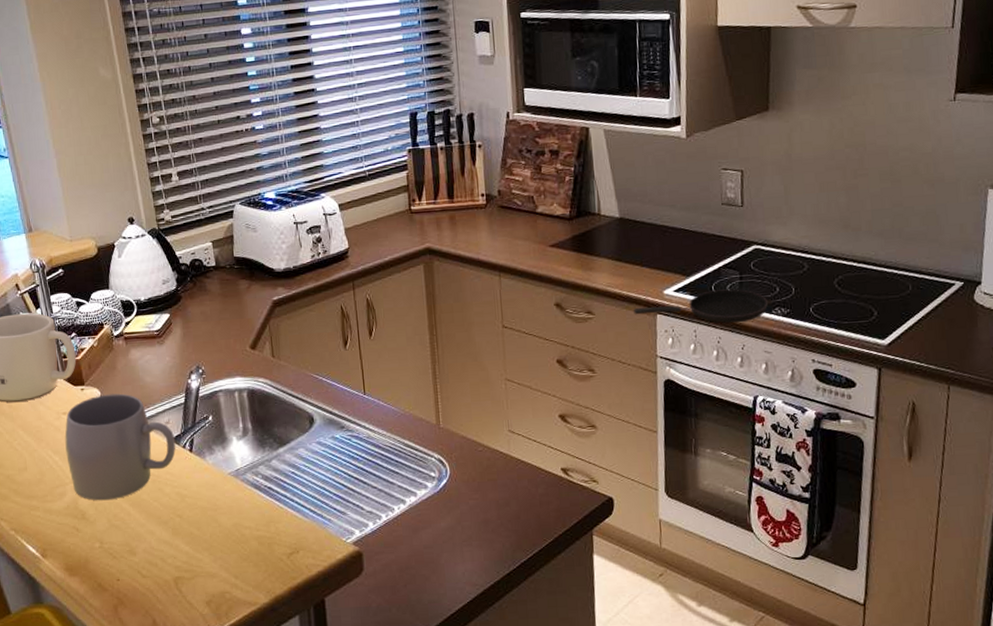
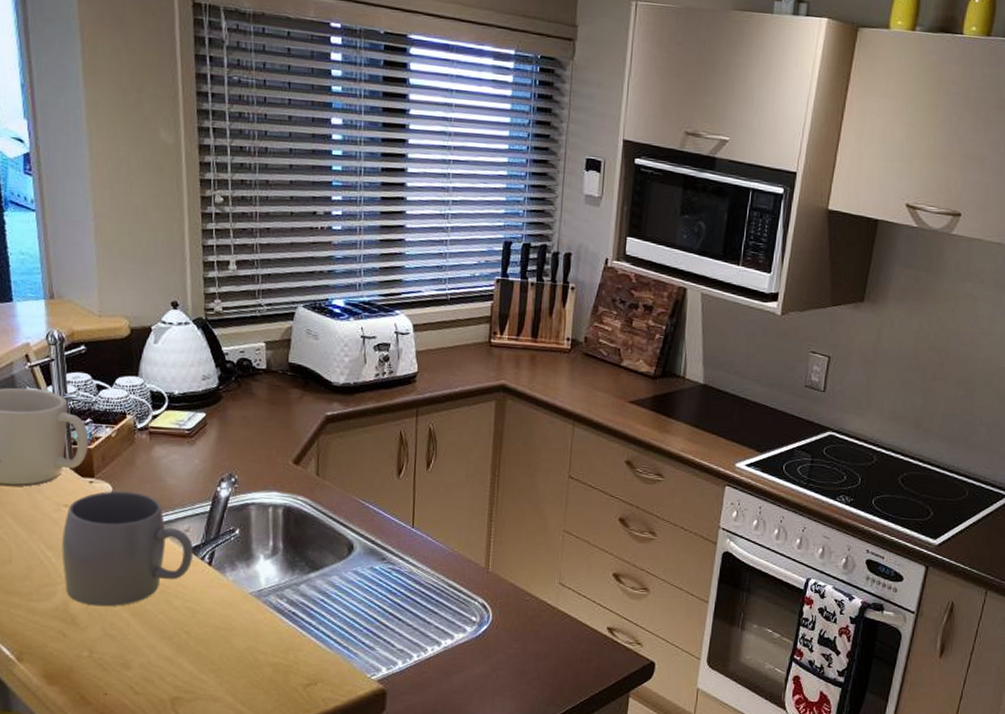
frying pan: present [633,289,768,324] -> none [703,470,834,505]

